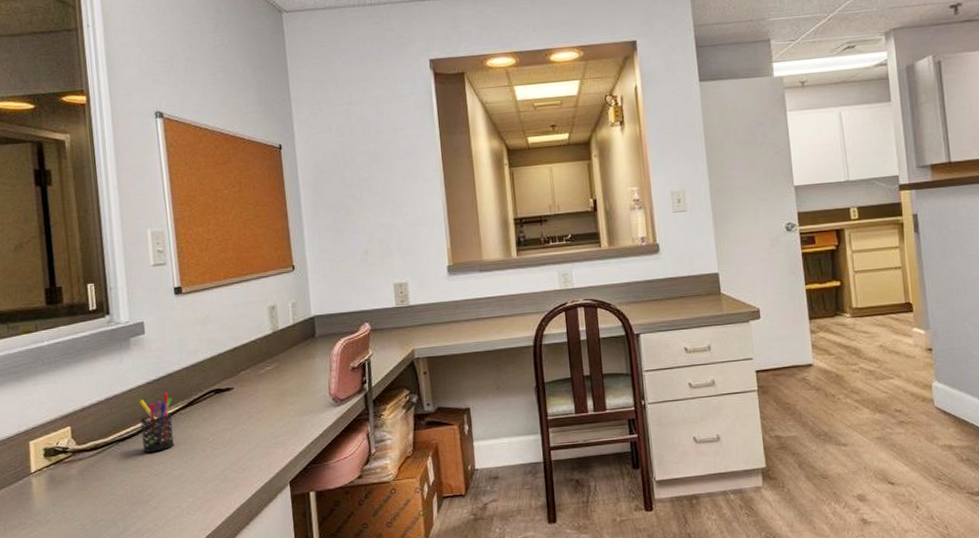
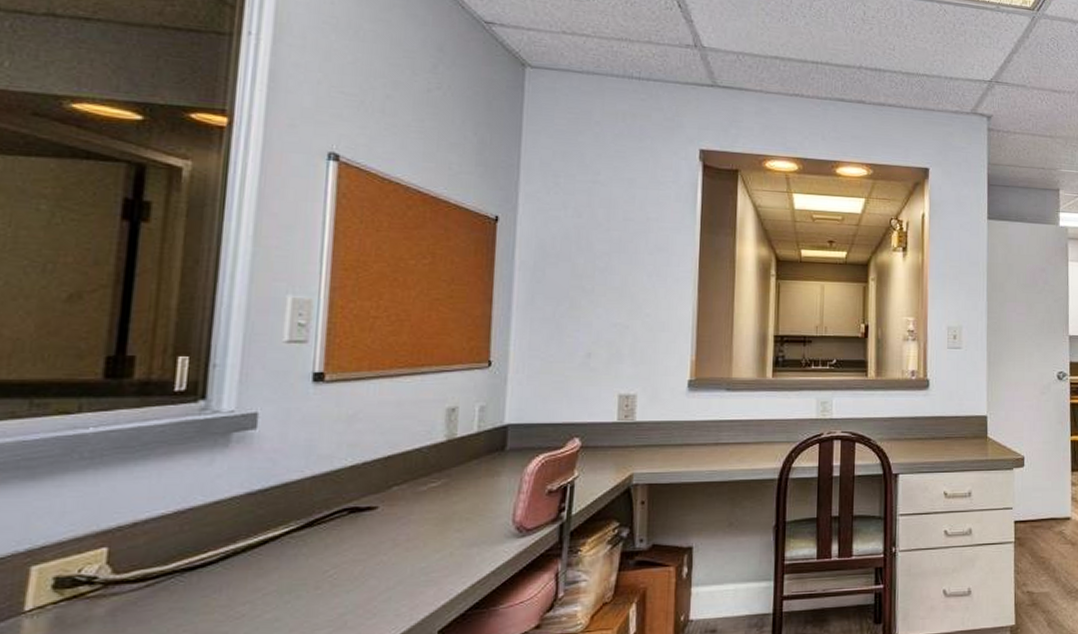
pen holder: present [139,393,175,453] -> none [221,508,283,587]

